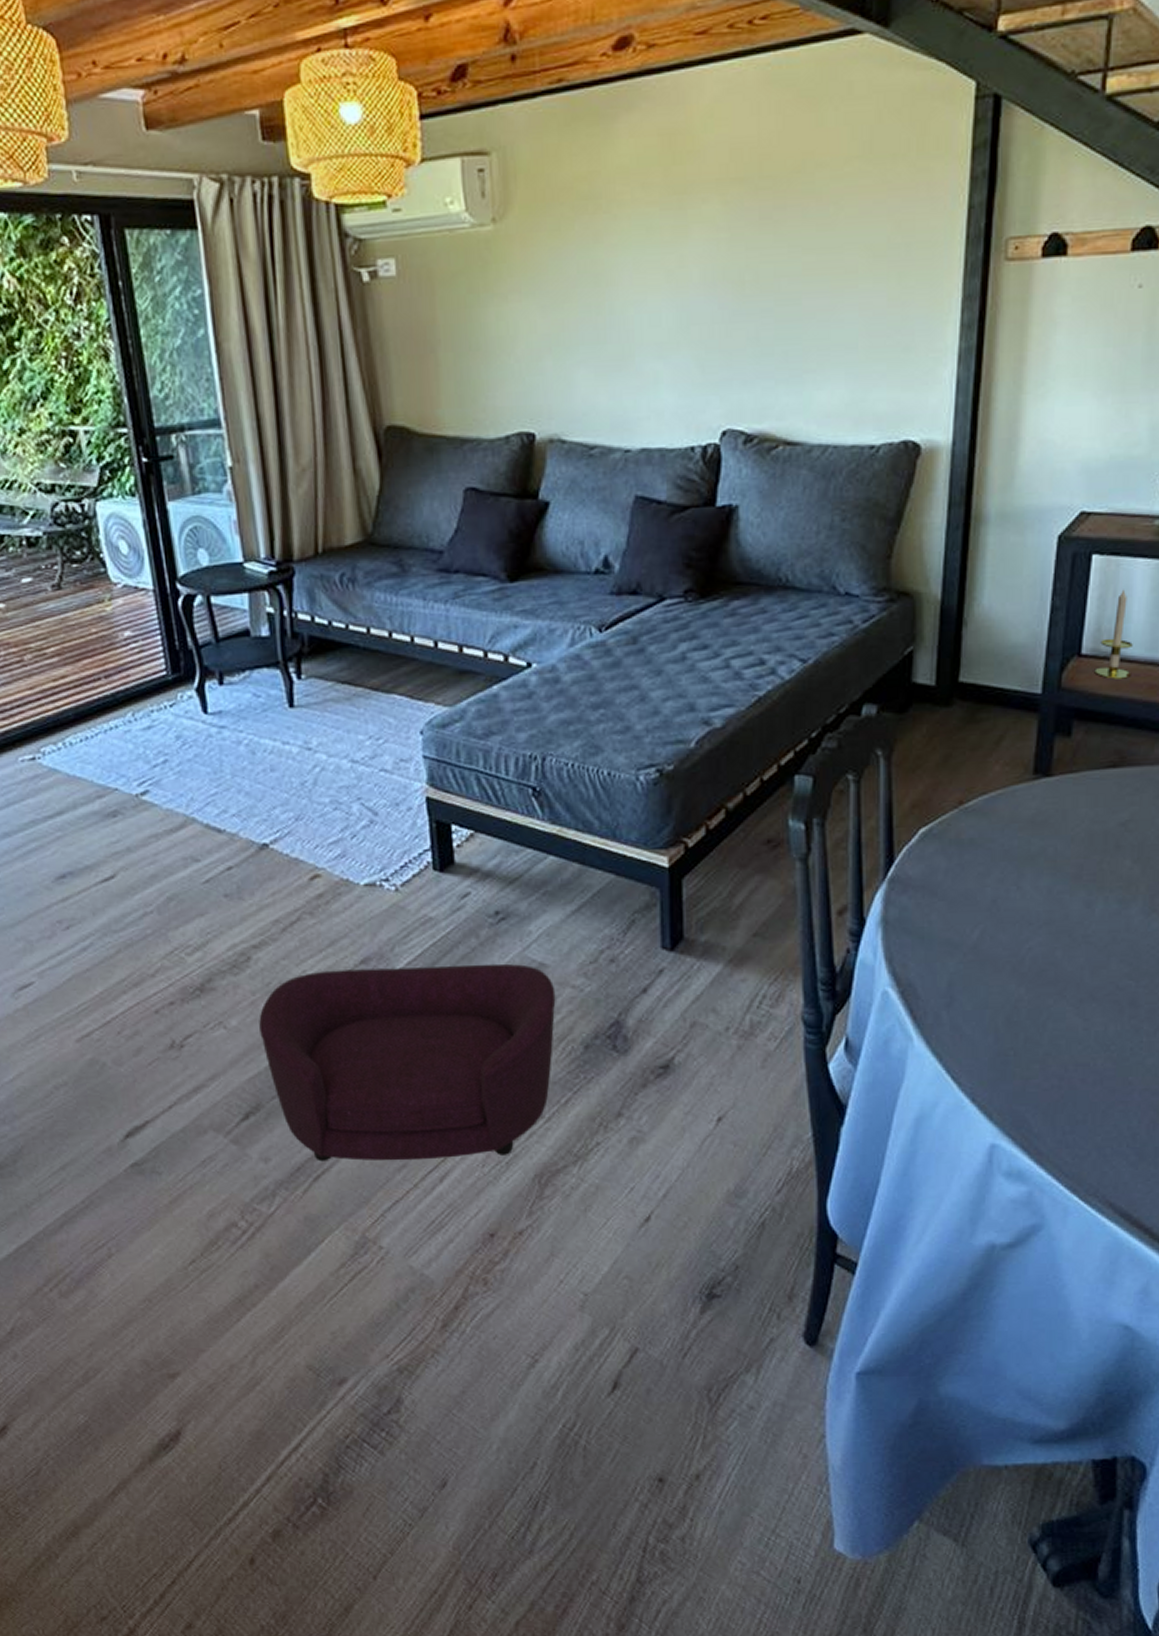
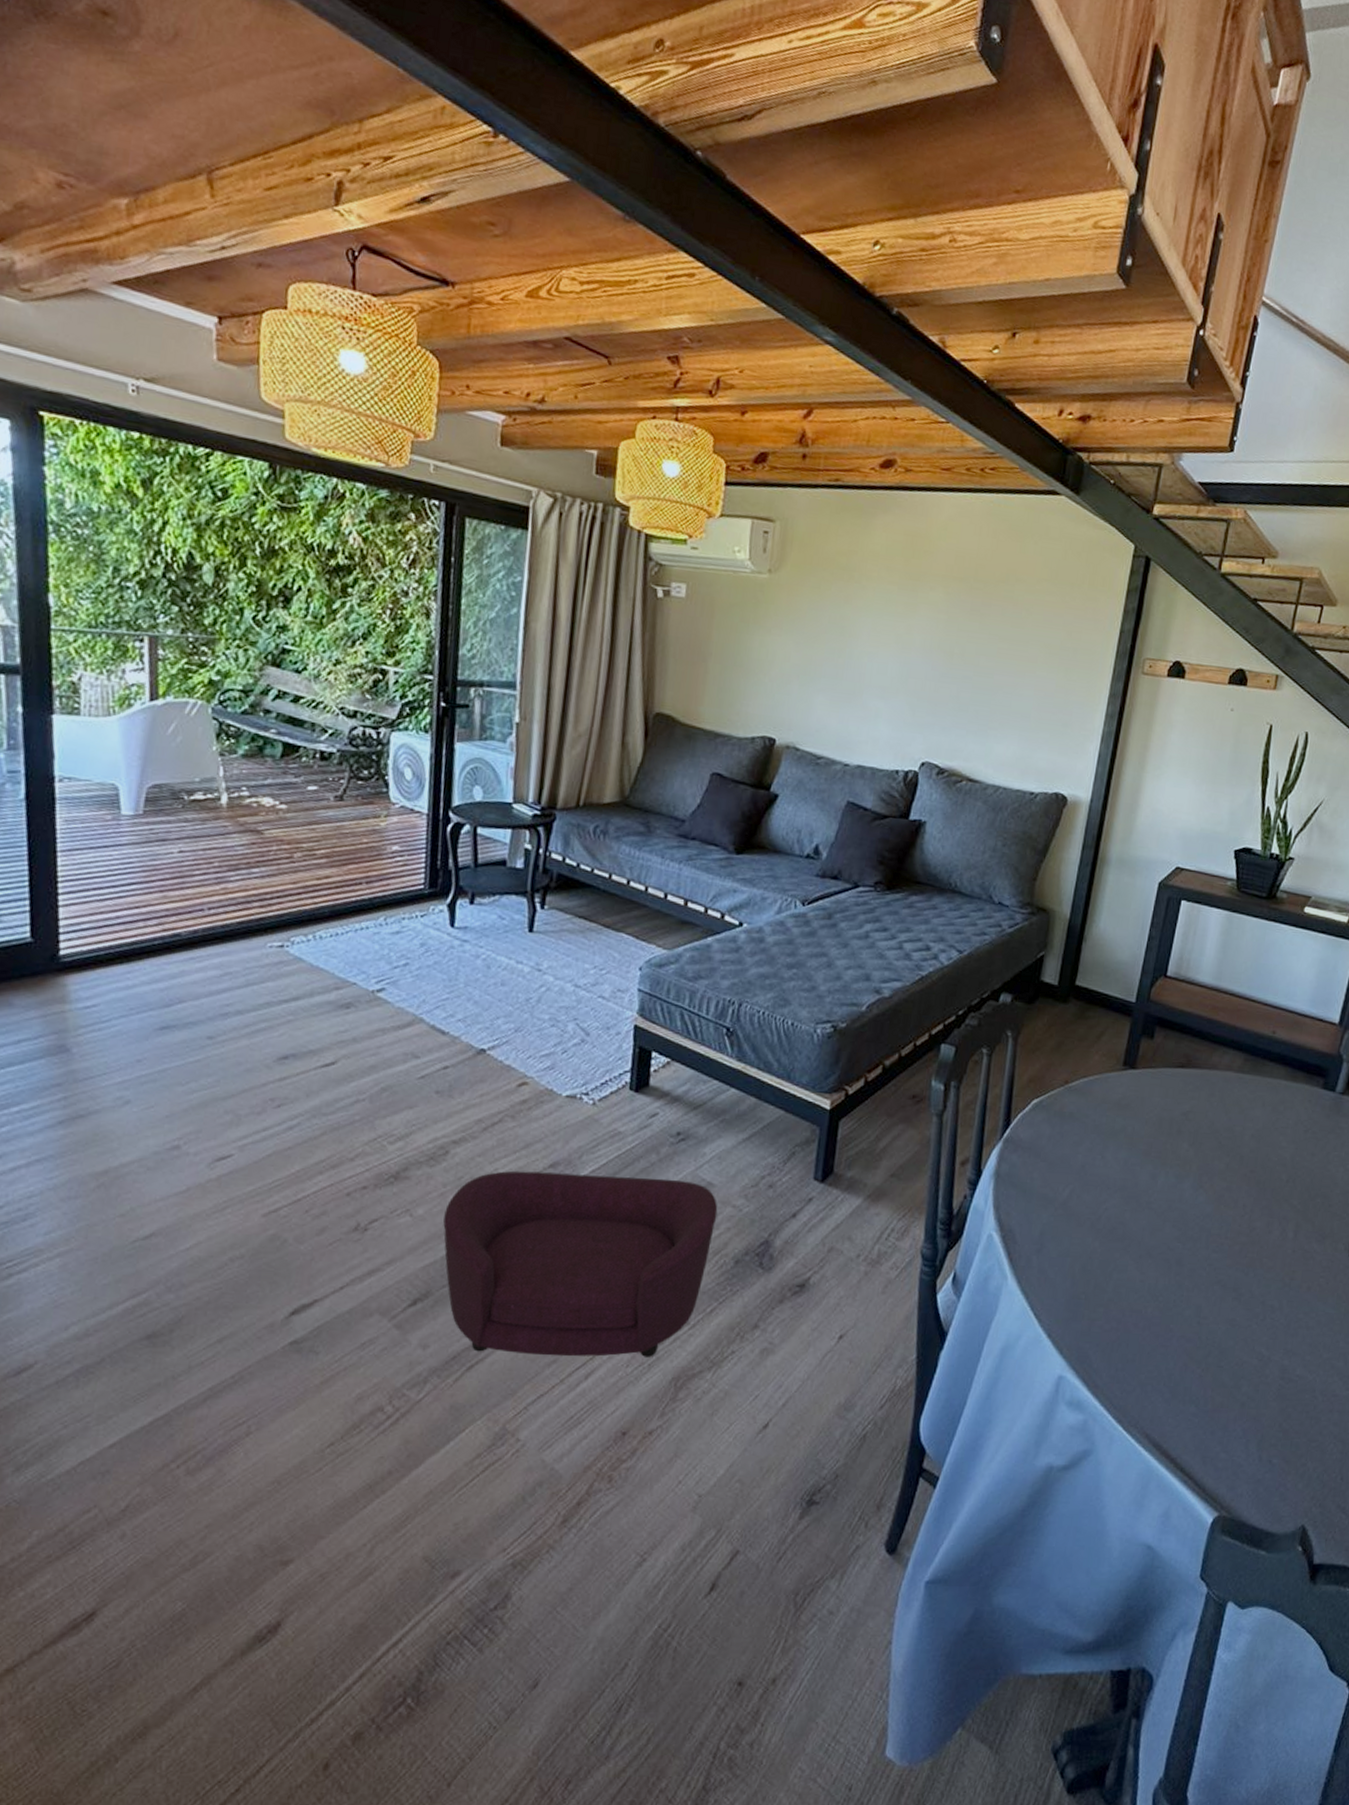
candle: present [1094,589,1133,680] -> none [1175,930,1204,999]

